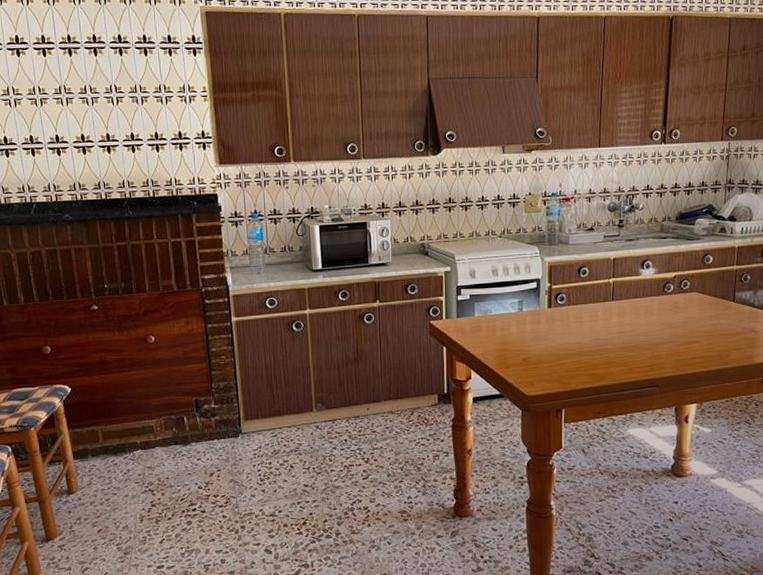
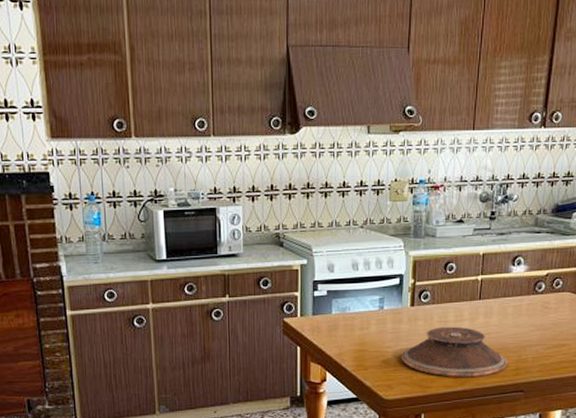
plate: none [540,326,642,374] -> present [401,326,508,378]

